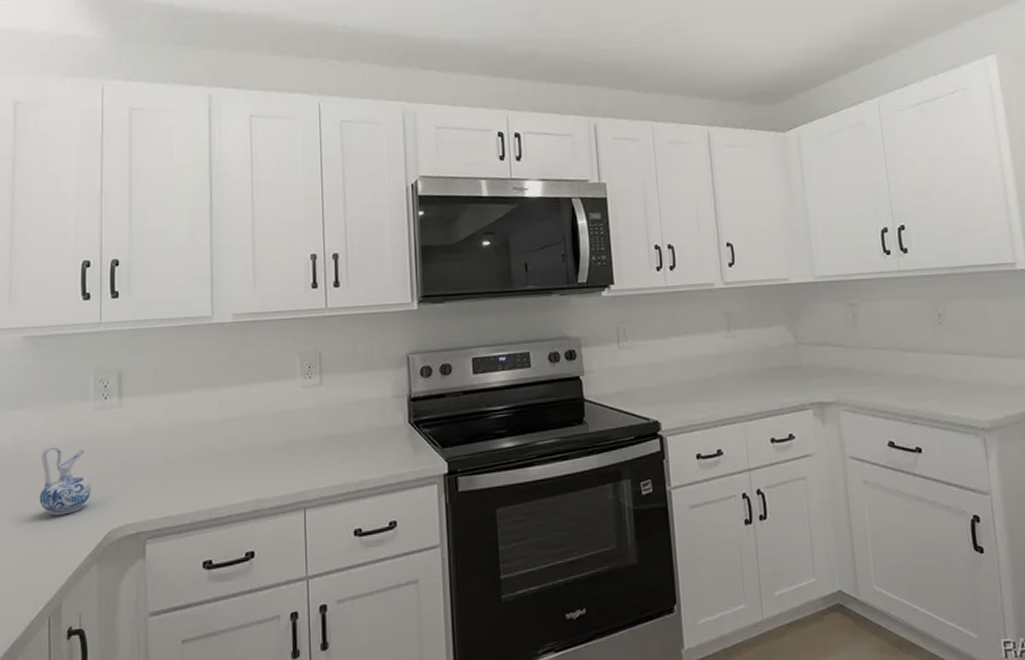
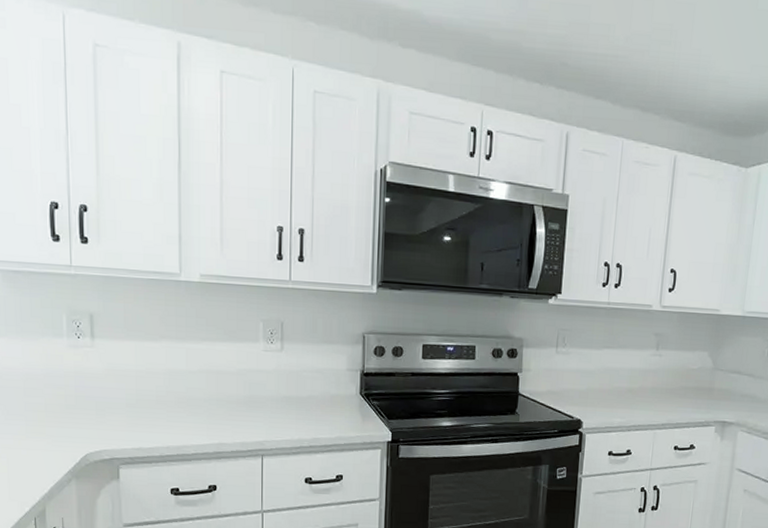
ceramic pitcher: present [39,445,91,516] -> none [19,374,68,436]

